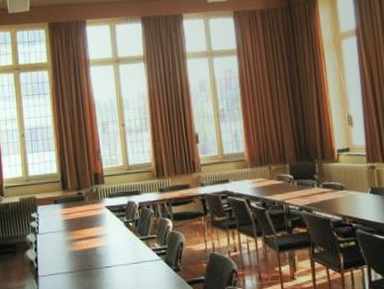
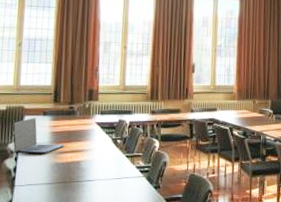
laptop: none [28,207,78,244] -> present [13,118,64,154]

